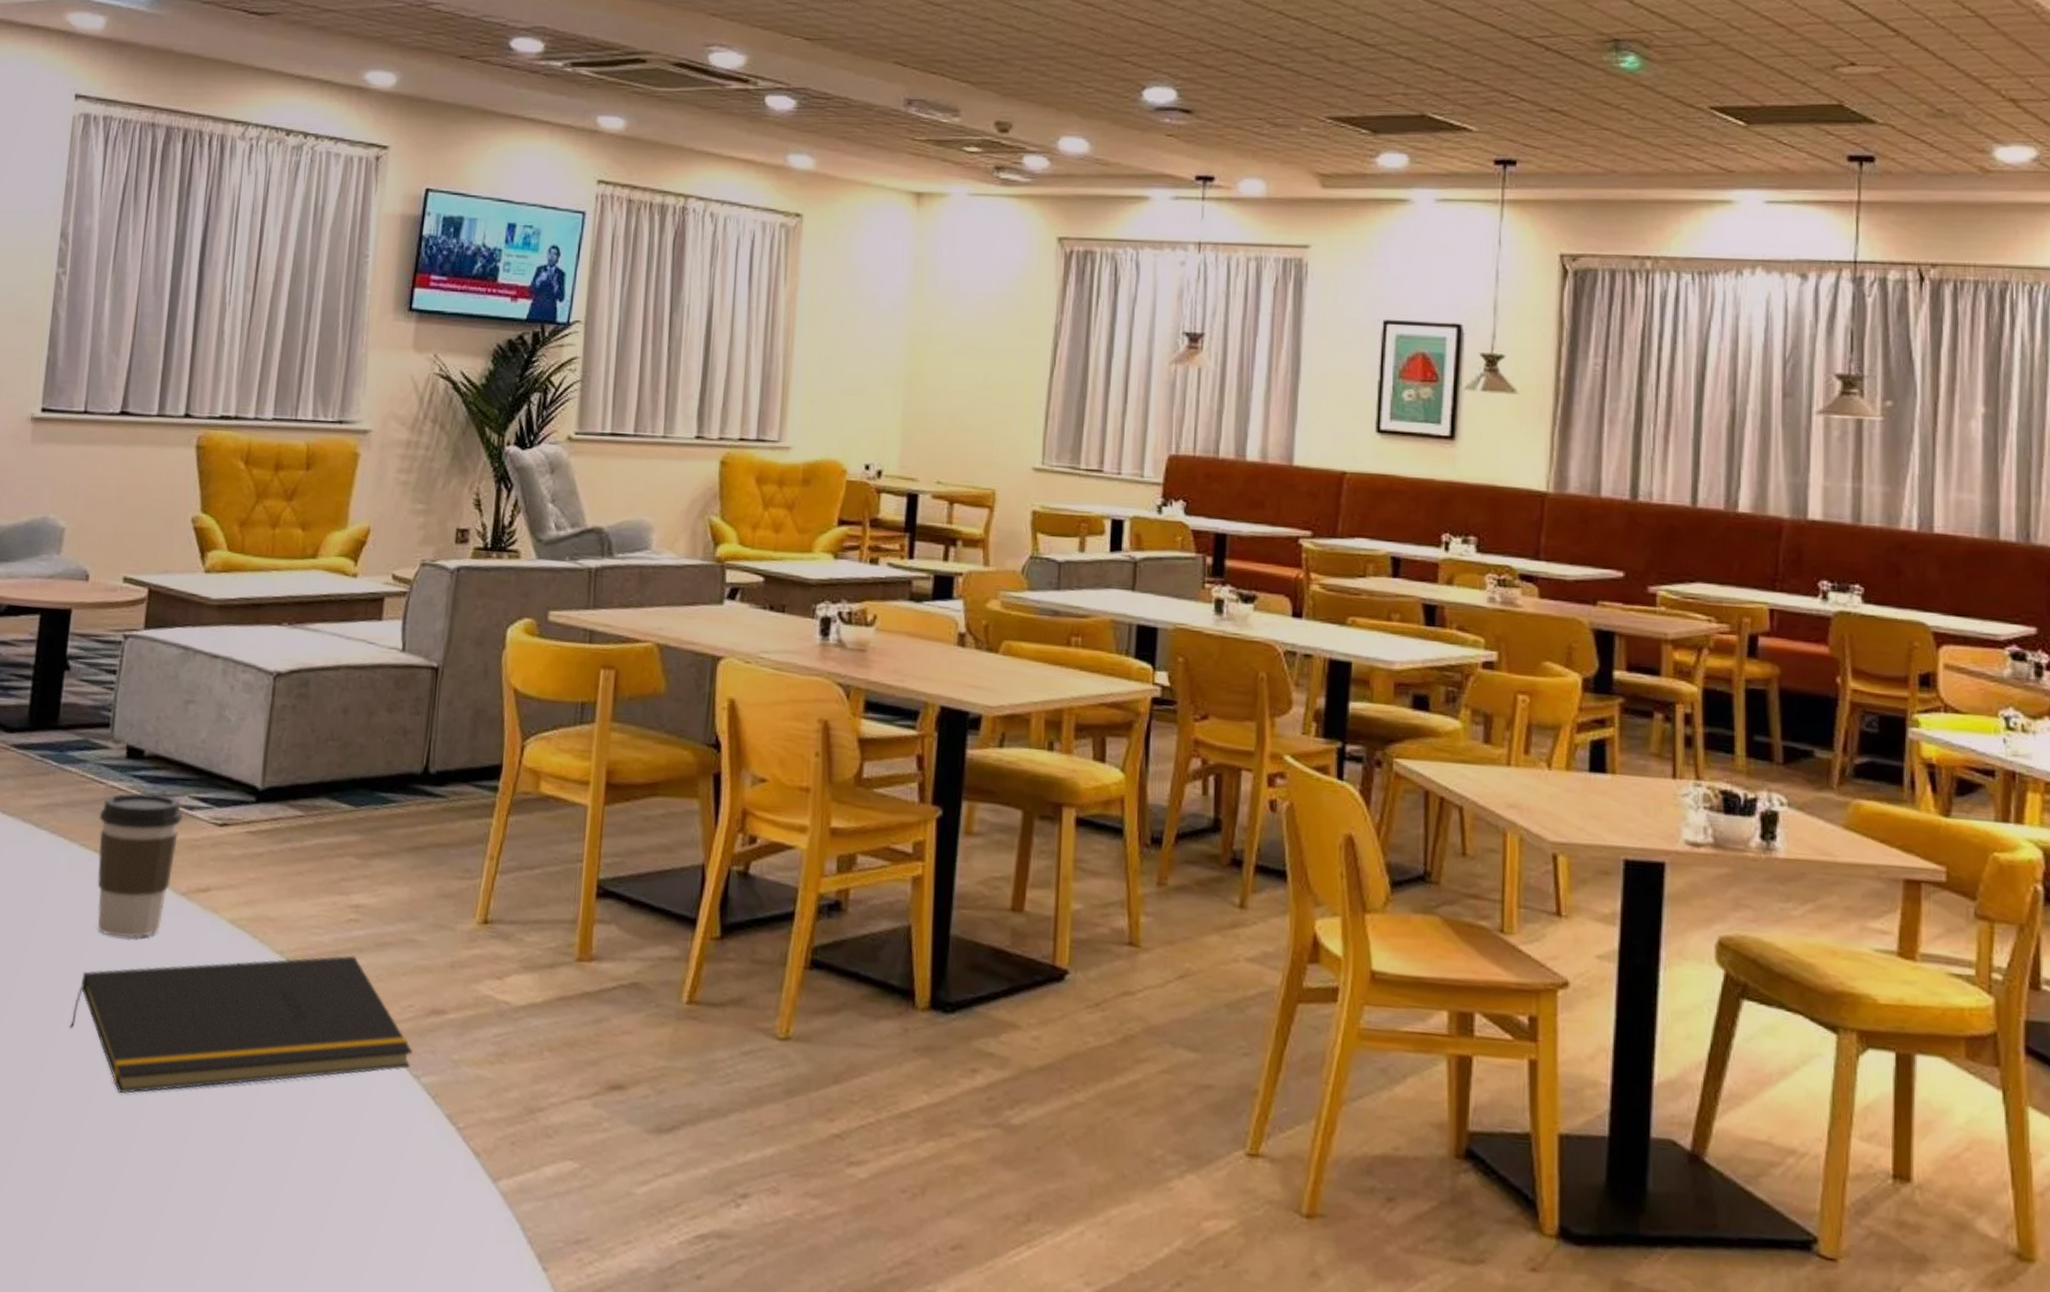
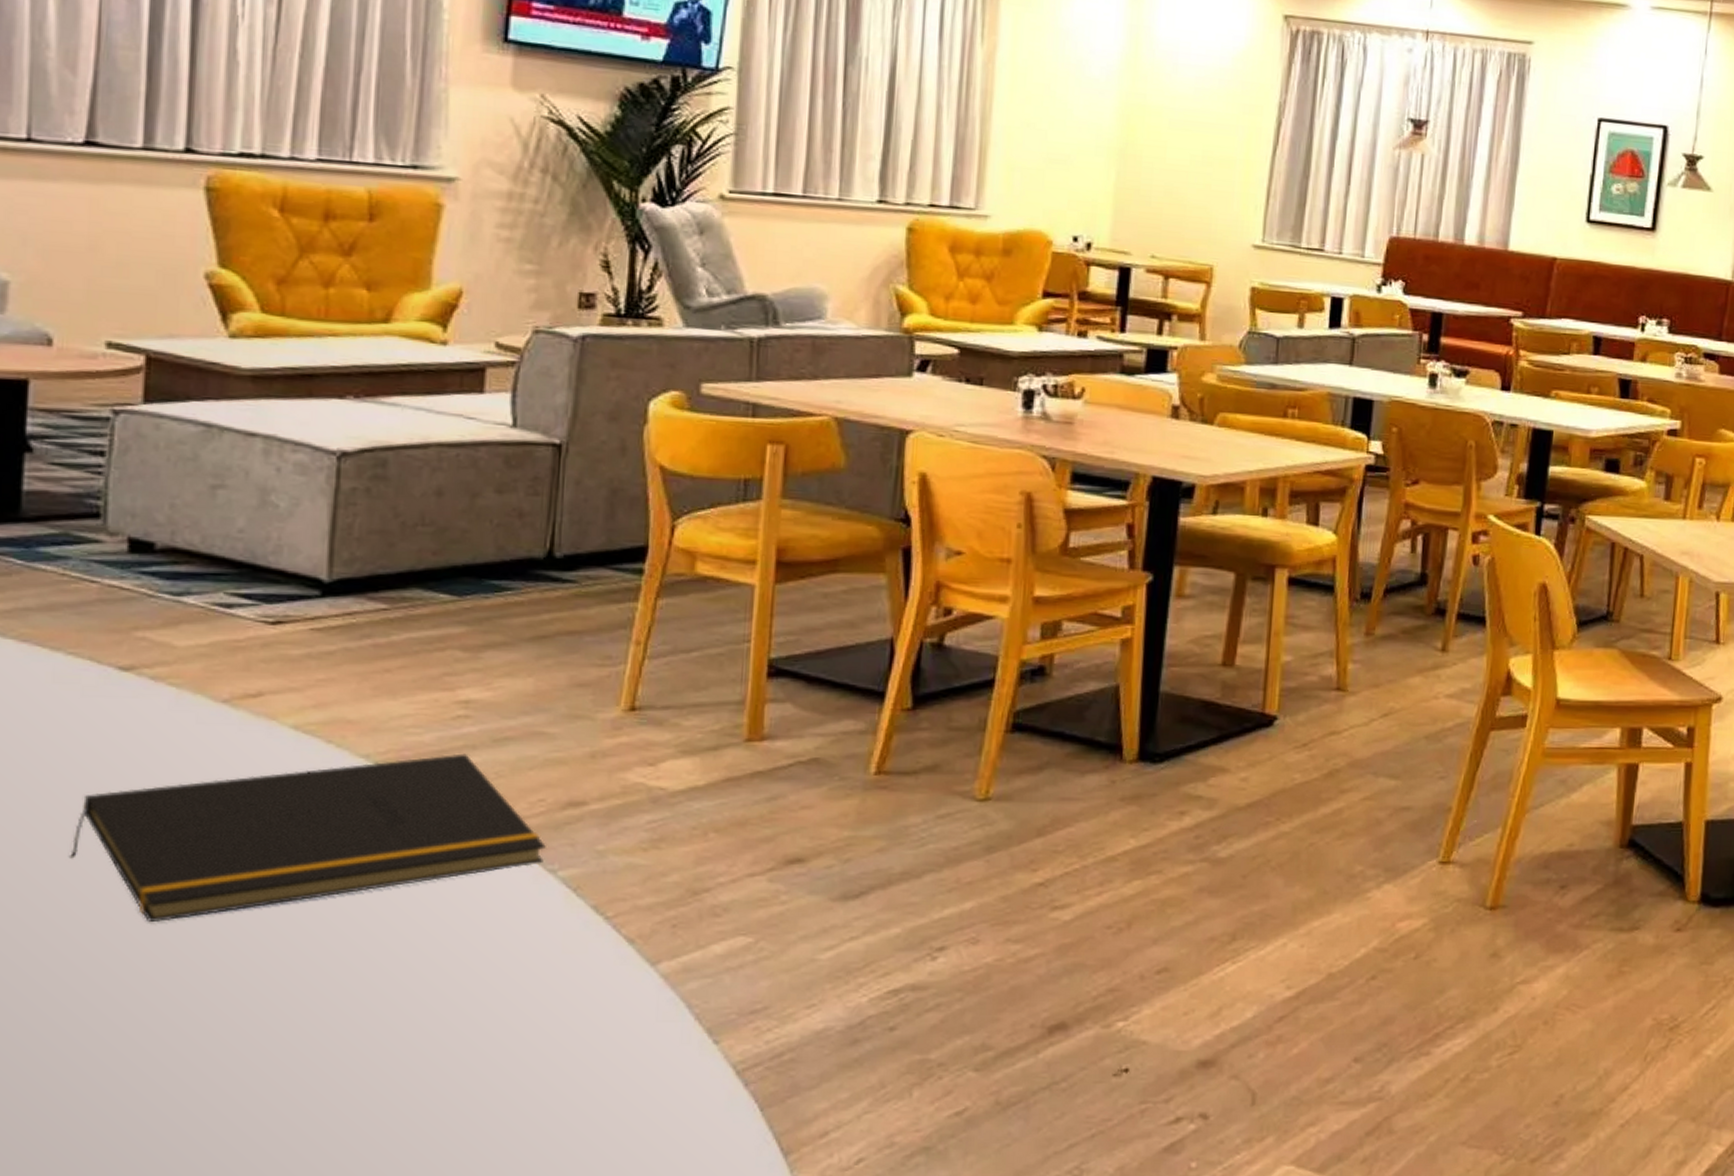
coffee cup: present [97,793,183,937] -> none [93,591,217,753]

